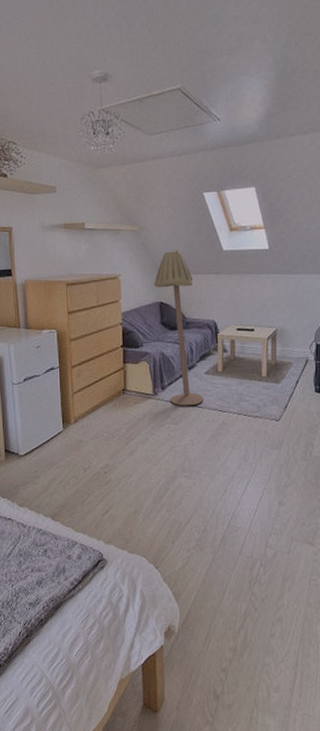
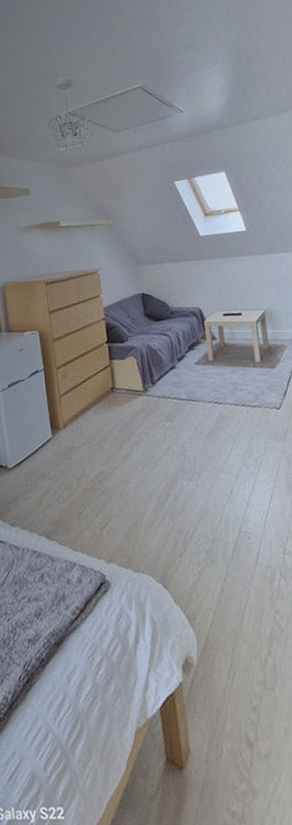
floor lamp: present [153,250,204,406] -> none [133,239,197,401]

